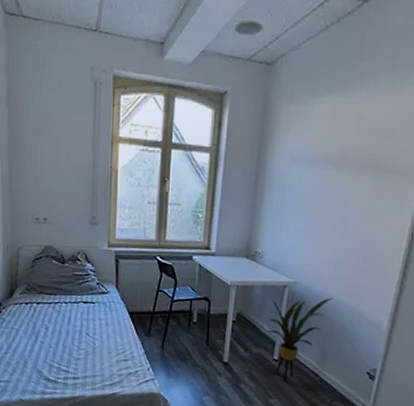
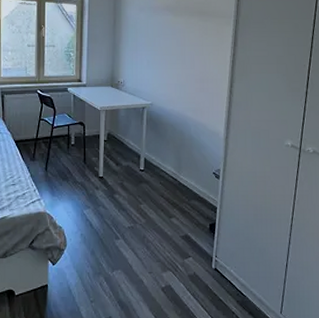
house plant: present [266,298,334,382] -> none [132,114,182,188]

